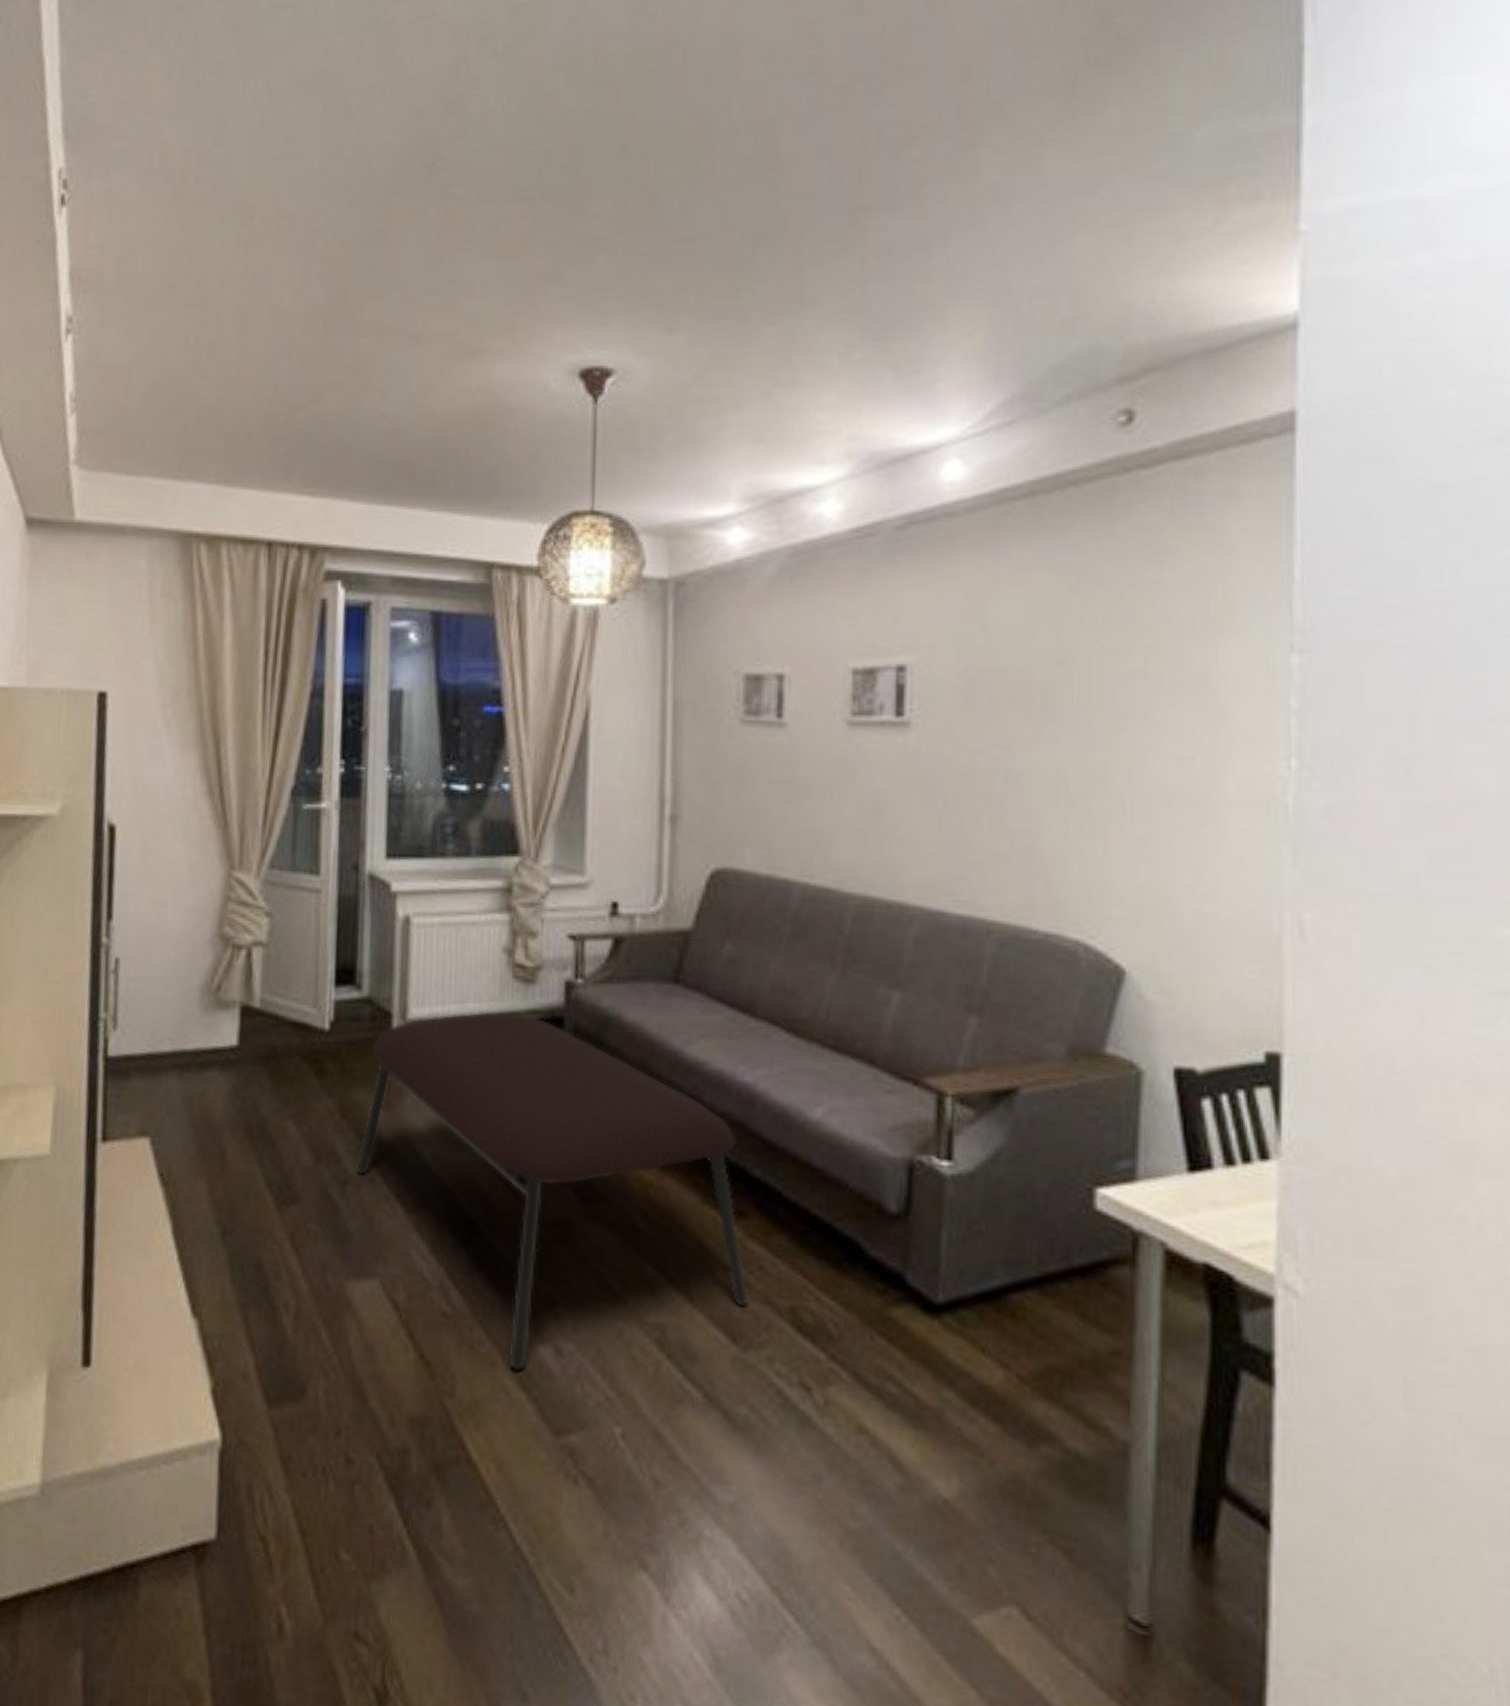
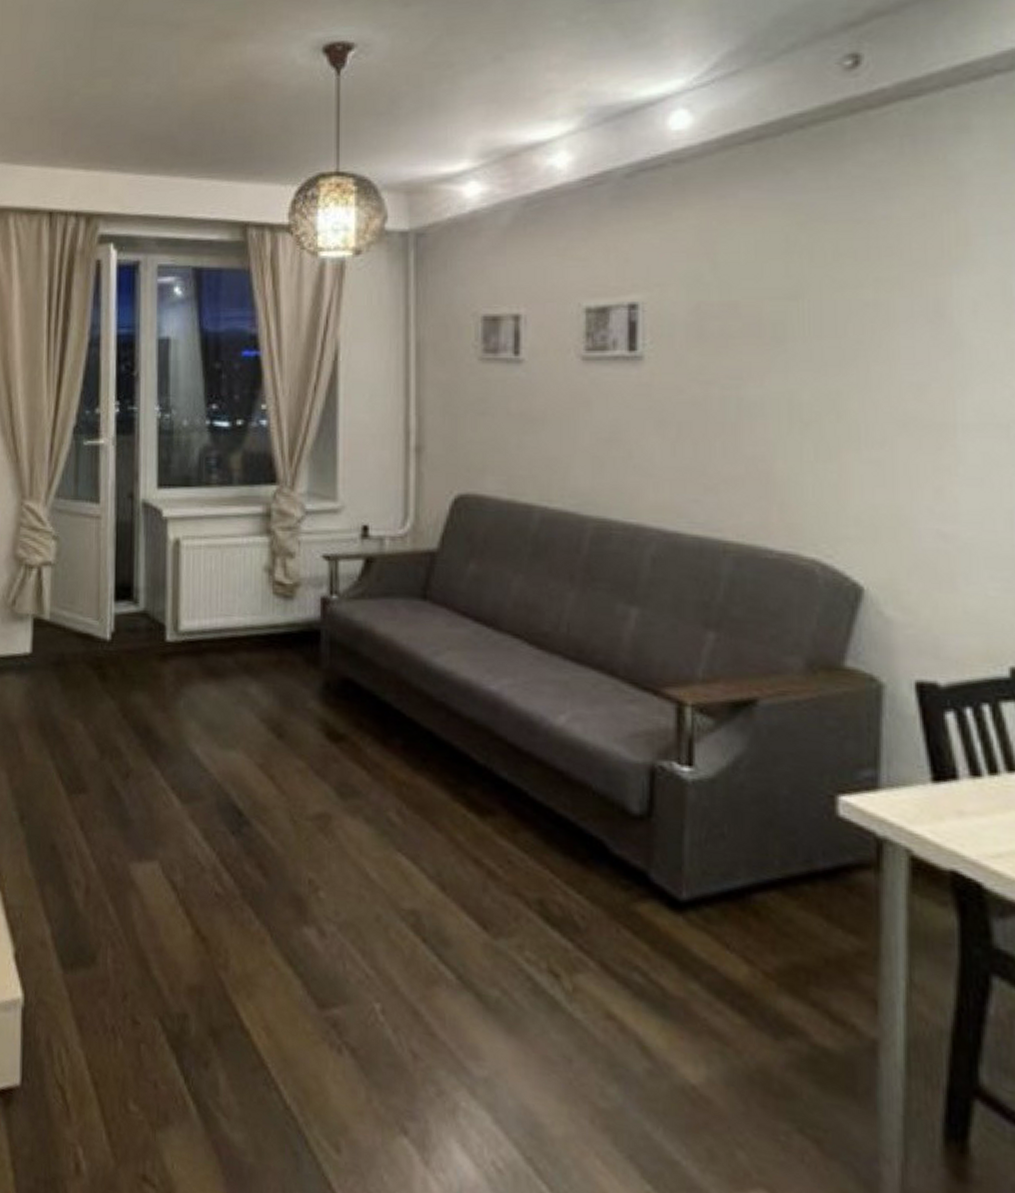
coffee table: present [355,1011,750,1371] -> none [136,624,500,949]

